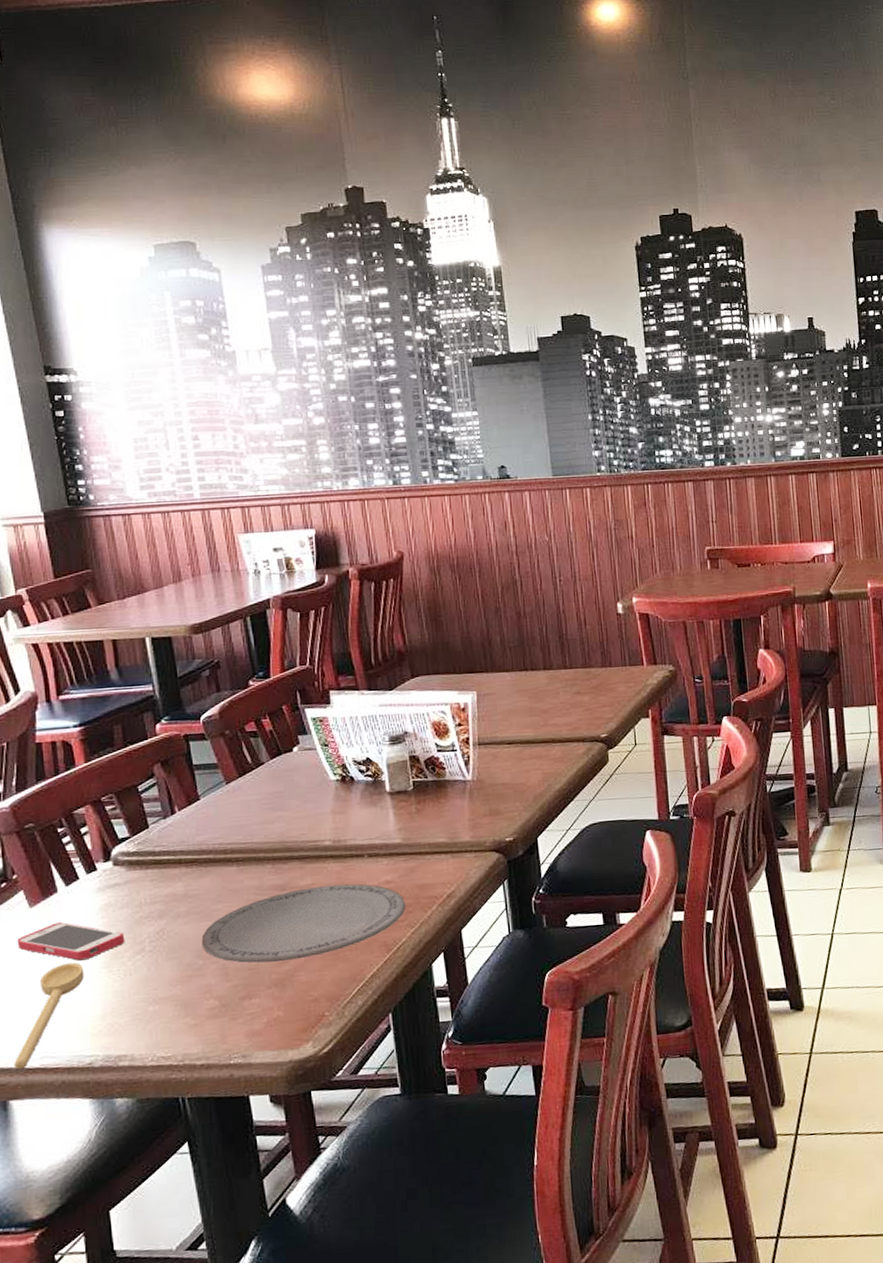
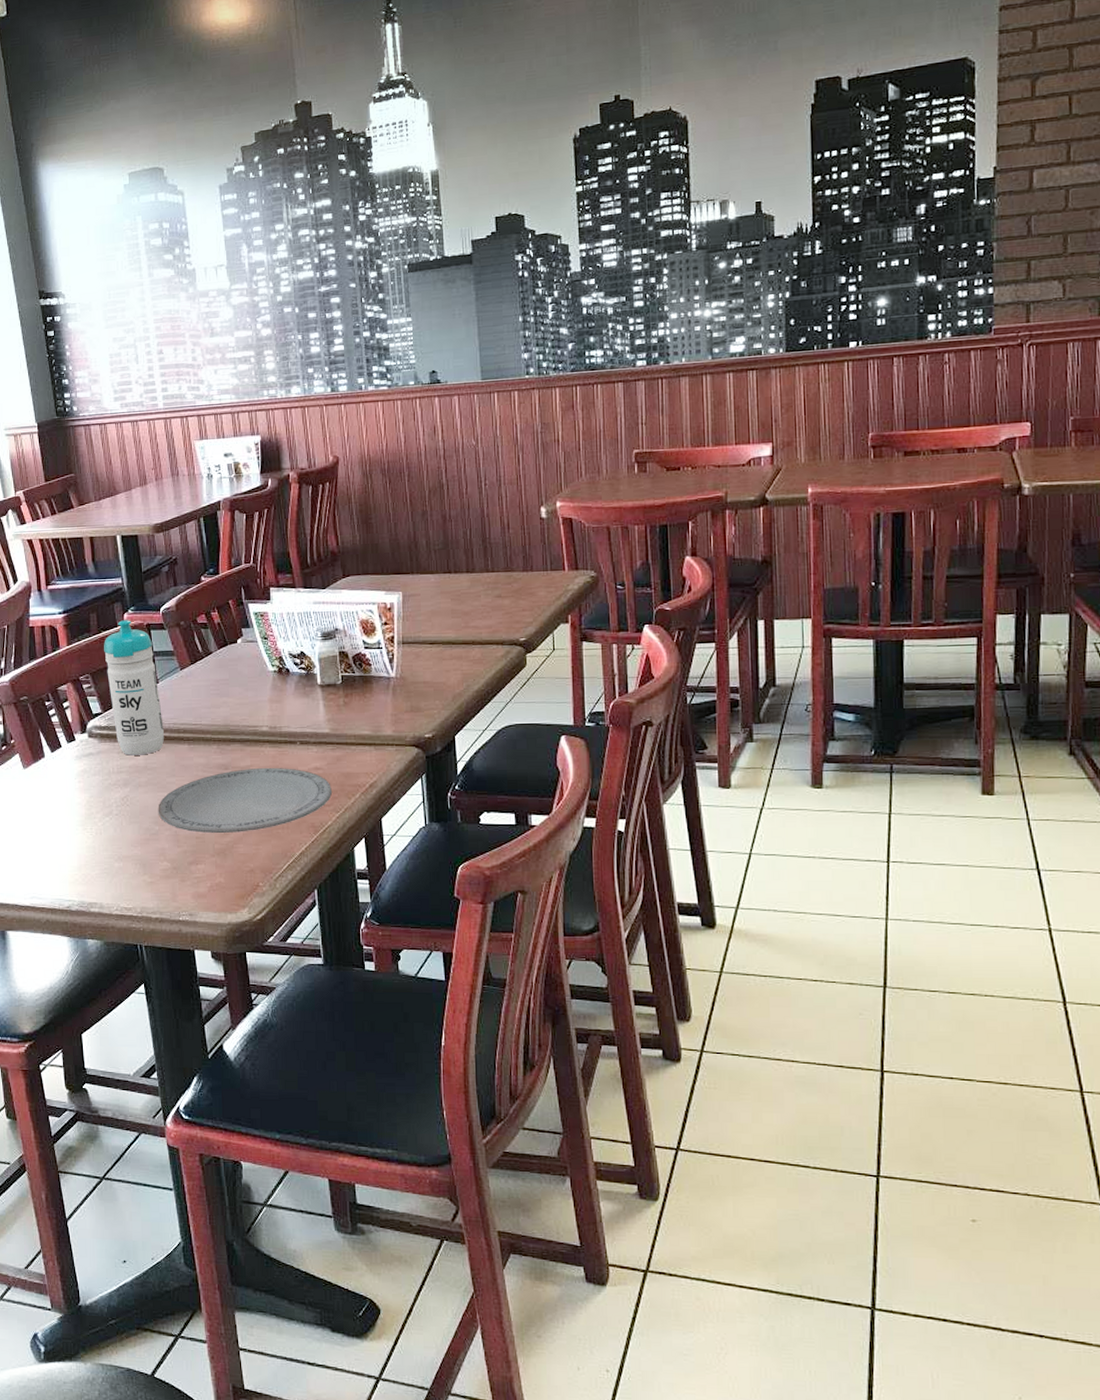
spoon: present [14,962,84,1070] -> none [11,819,65,906]
smartphone: present [17,922,125,961] -> none [14,783,97,818]
water bottle: none [131,731,209,883] -> present [104,620,165,756]

